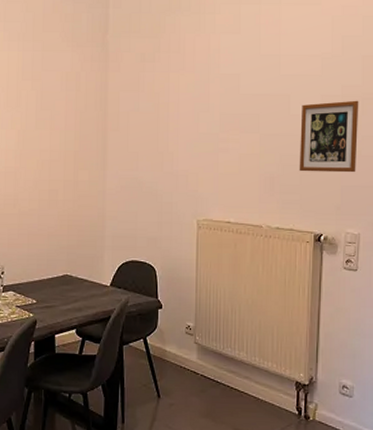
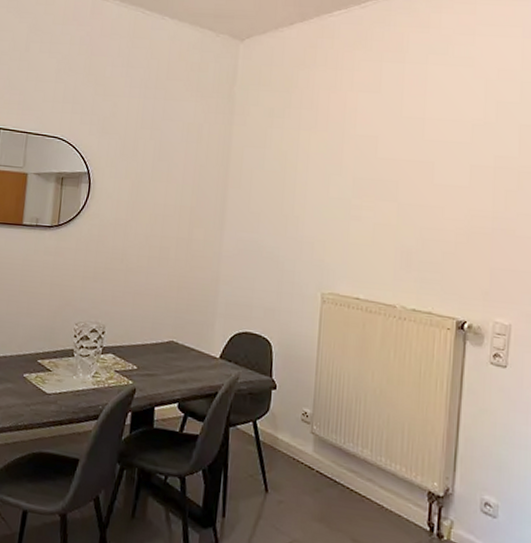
picture frame: present [299,100,359,173] -> none [441,173,515,255]

